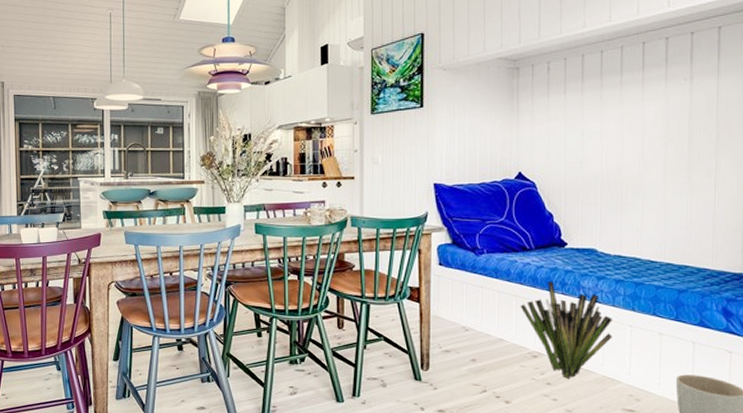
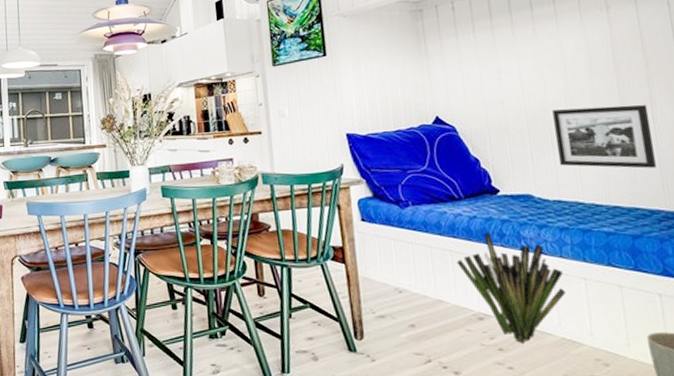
picture frame: none [626,171,712,230] -> present [552,105,656,169]

